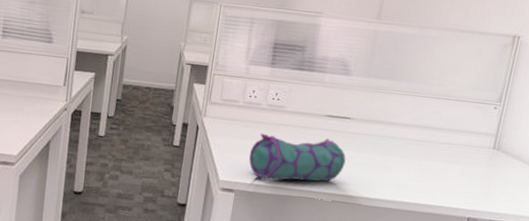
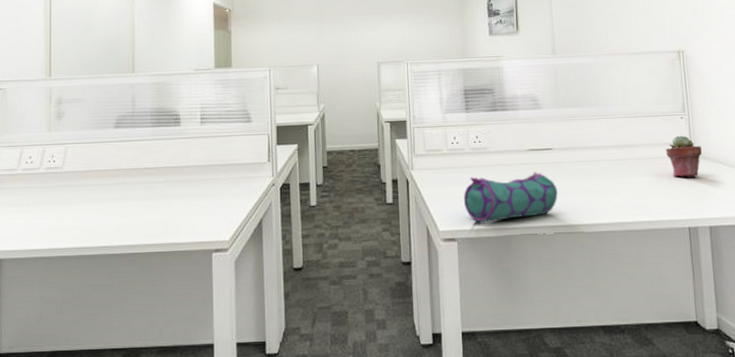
potted succulent: none [467,125,506,170] -> present [666,135,702,178]

